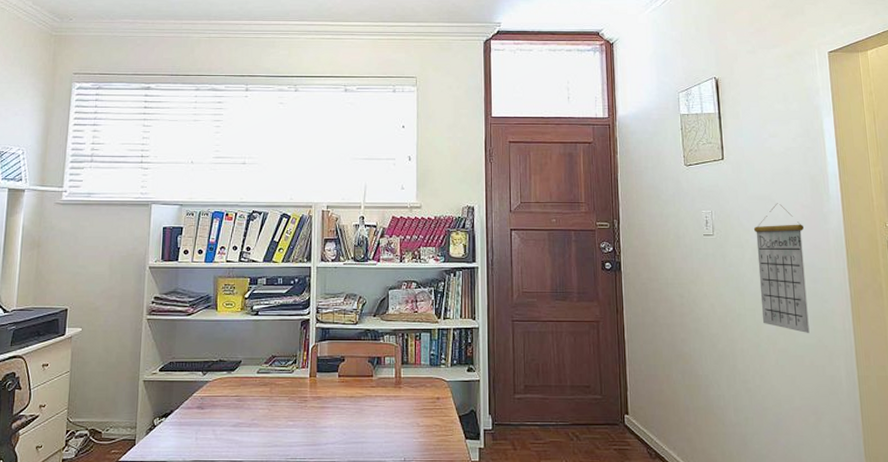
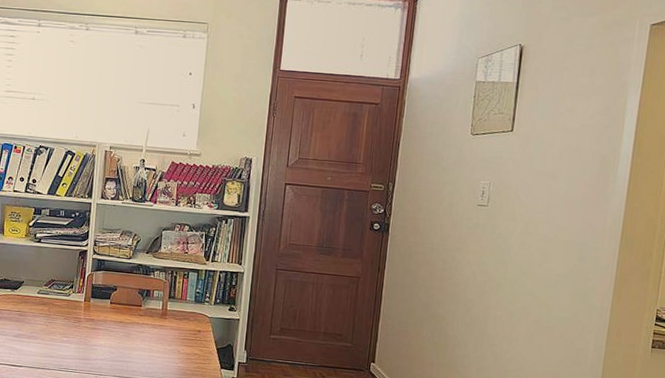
calendar: present [753,203,810,333] -> none [520,179,582,307]

